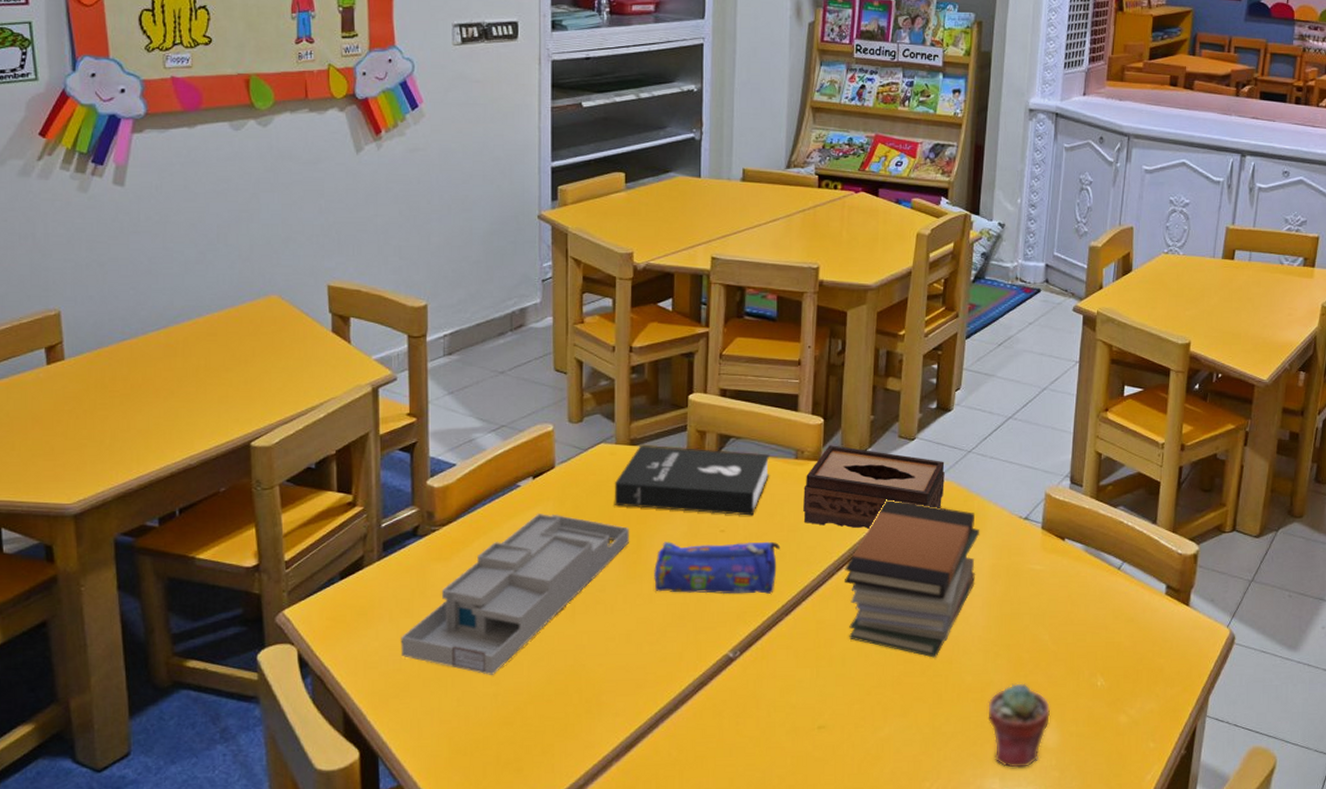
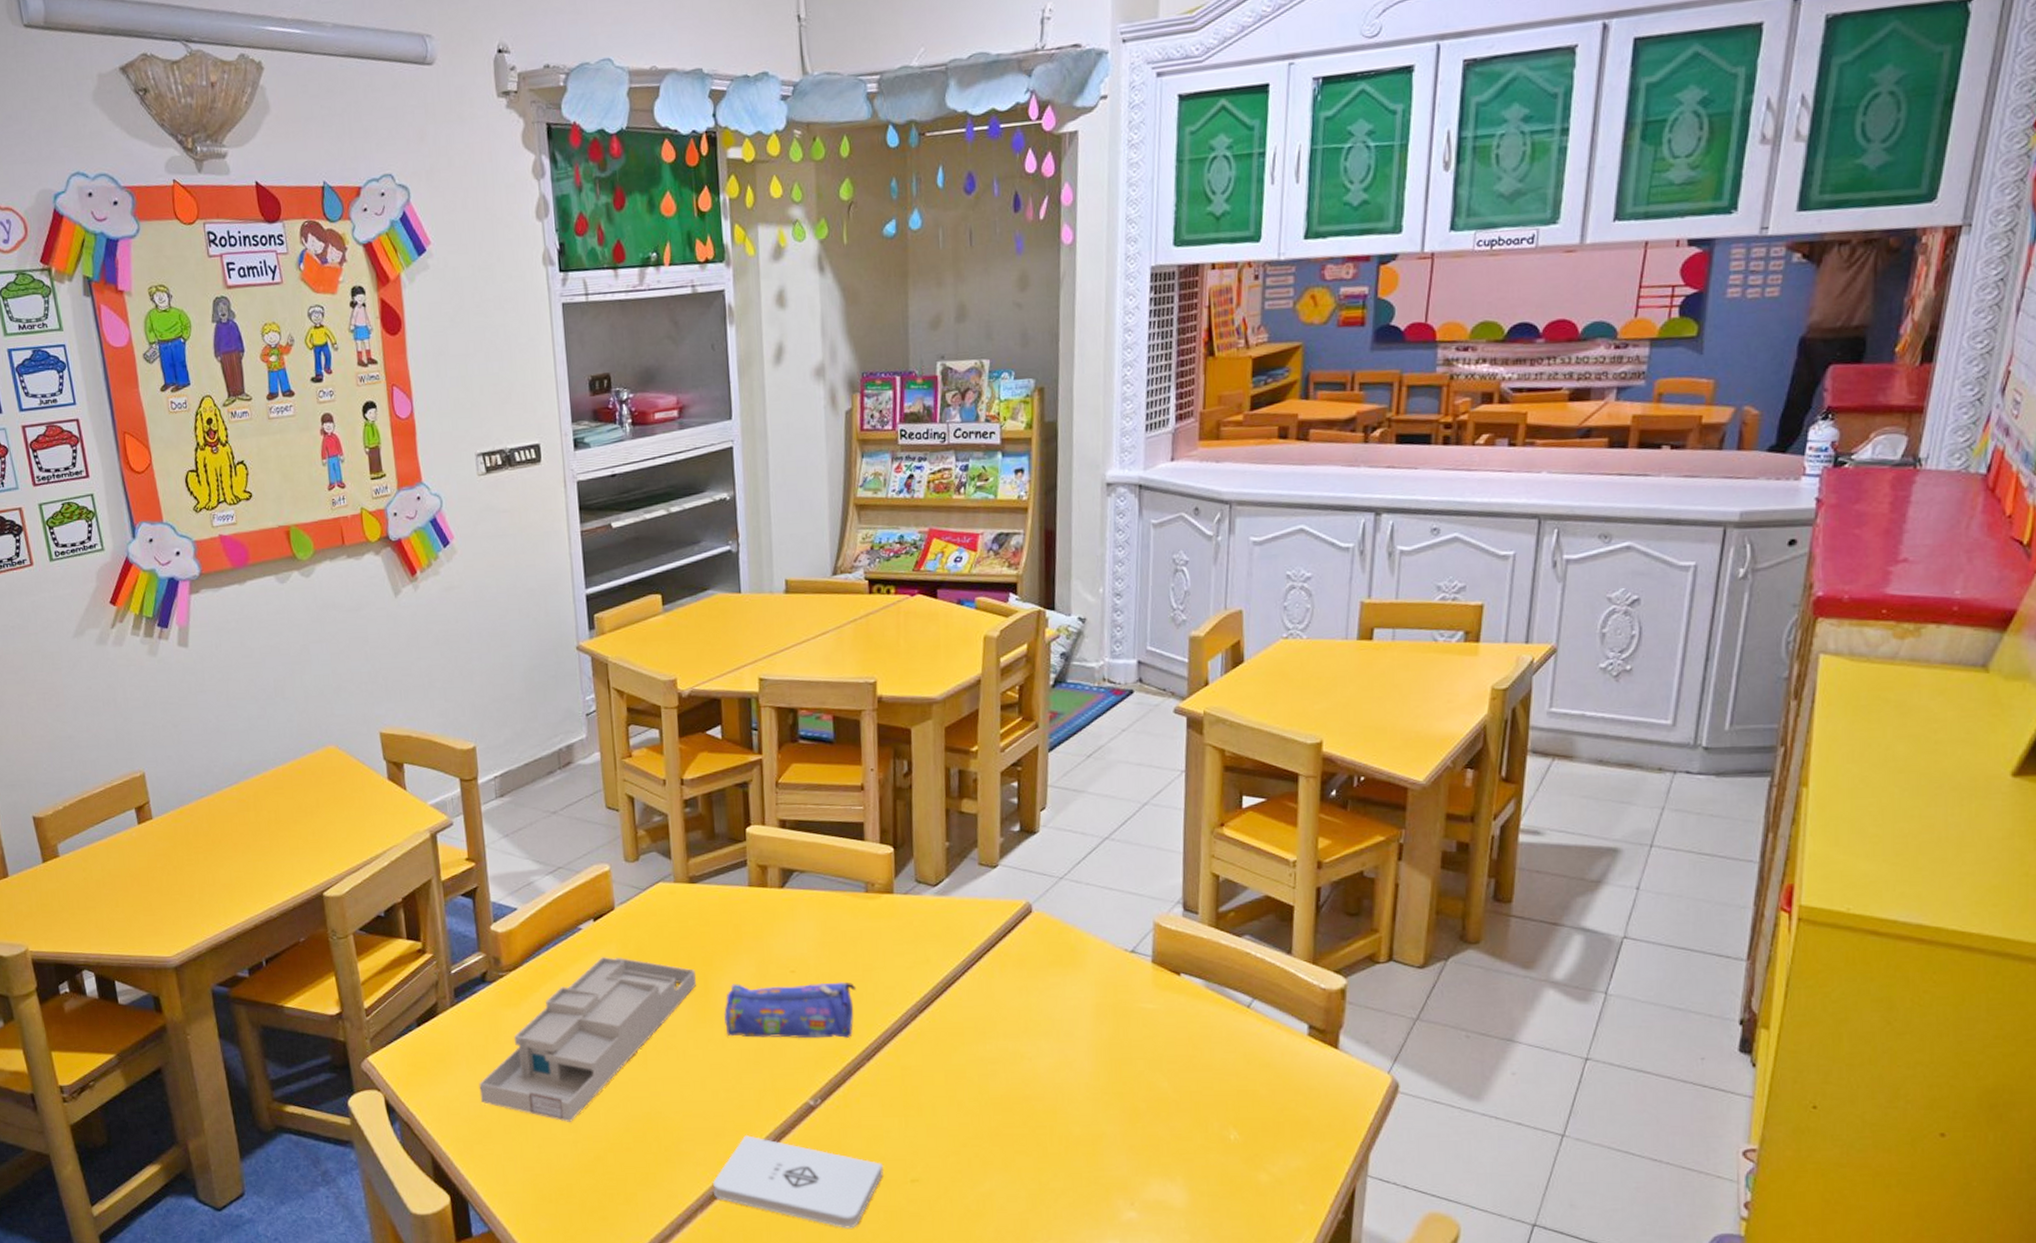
booklet: present [614,444,770,516] -> none [677,882,838,955]
notepad: none [629,686,794,774] -> present [712,1135,884,1229]
tissue box: present [803,445,945,529] -> none [877,876,1035,966]
book stack: present [845,499,979,658] -> none [928,933,1079,1107]
potted succulent: present [988,683,1051,769] -> none [1101,1136,1176,1230]

